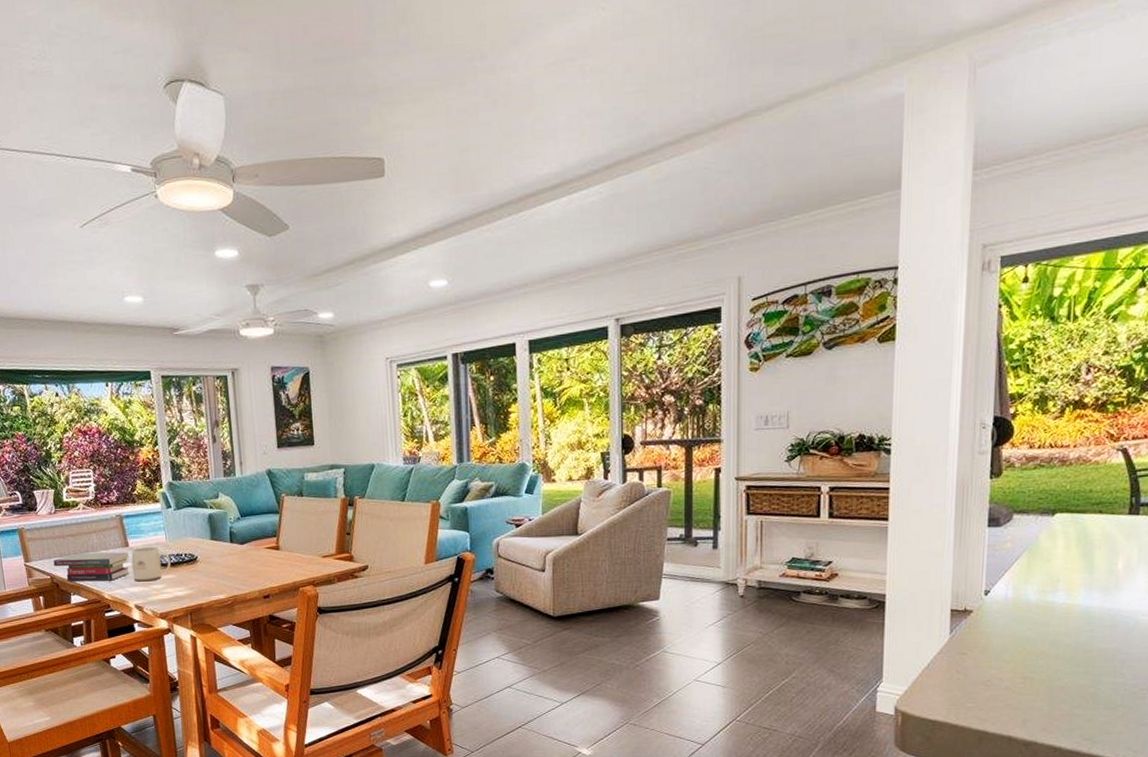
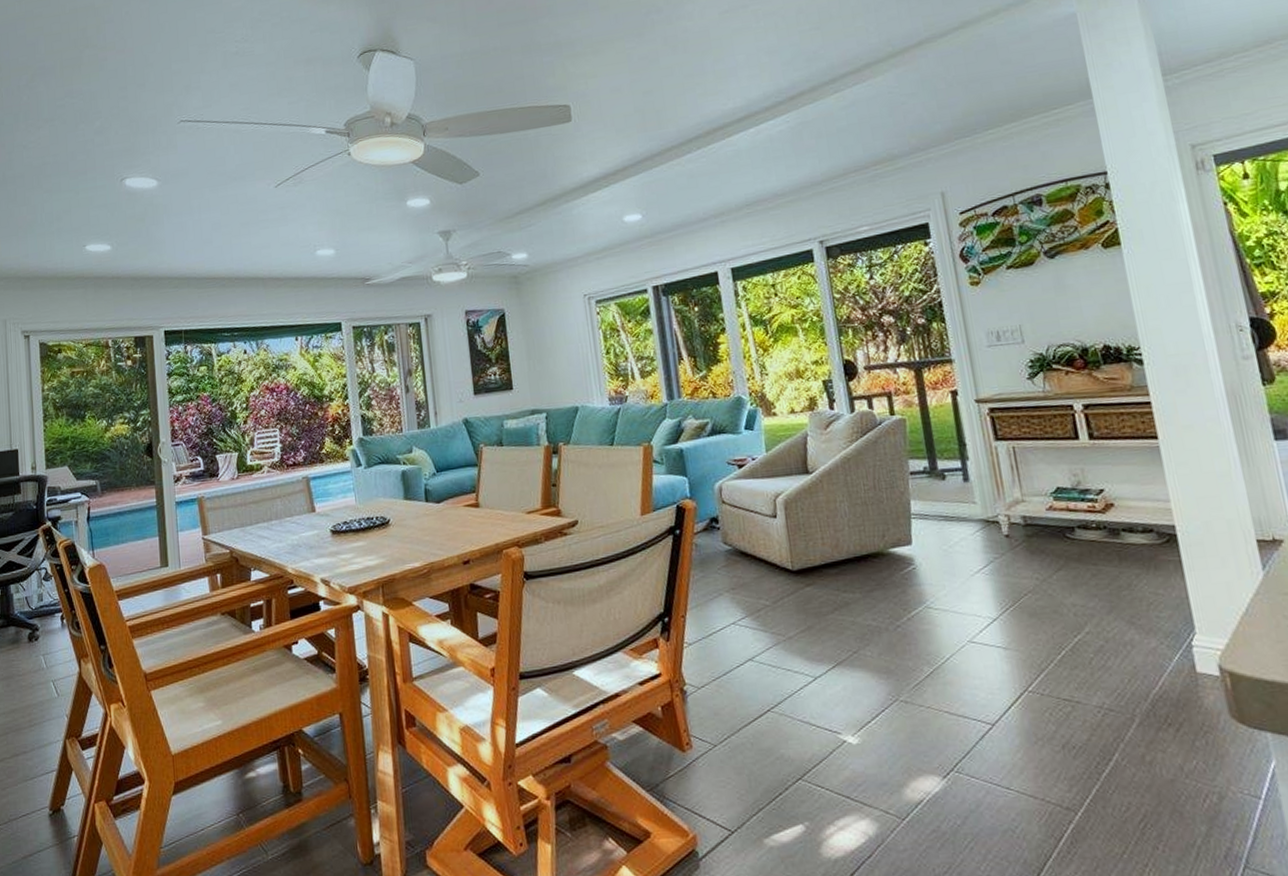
books: present [53,552,130,582] -> none [233,518,316,555]
mug: present [131,547,172,582] -> none [318,510,362,552]

